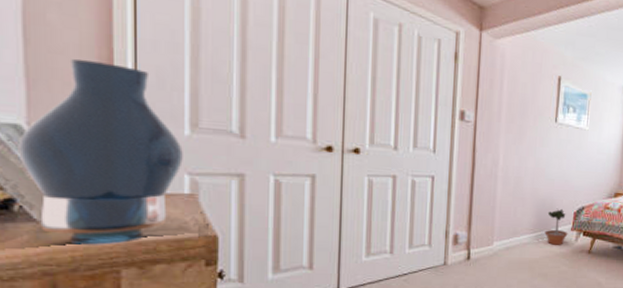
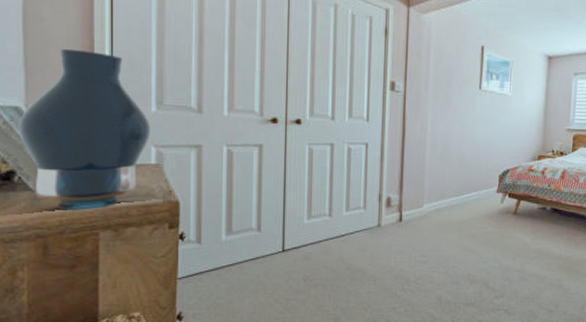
potted tree: present [544,208,568,245] -> none [471,171,494,207]

